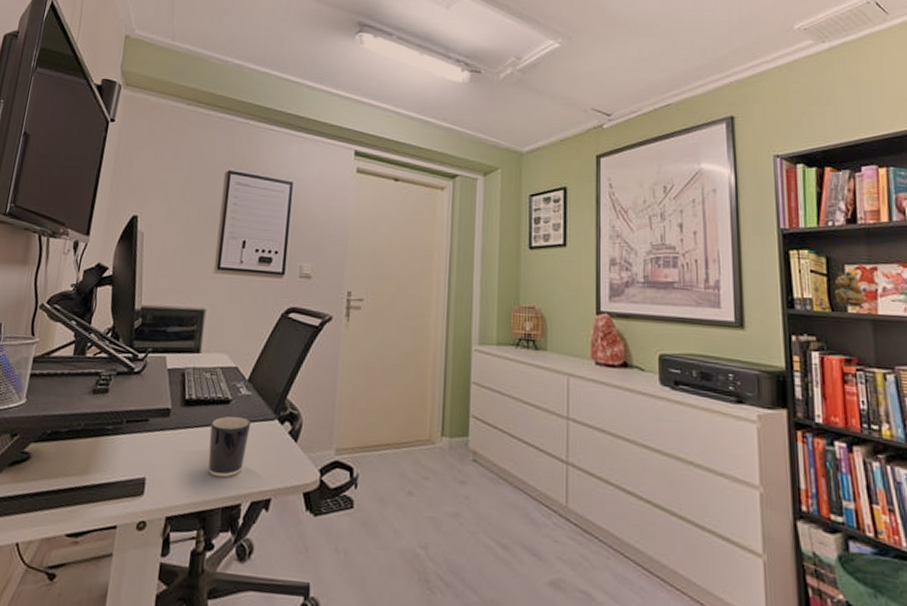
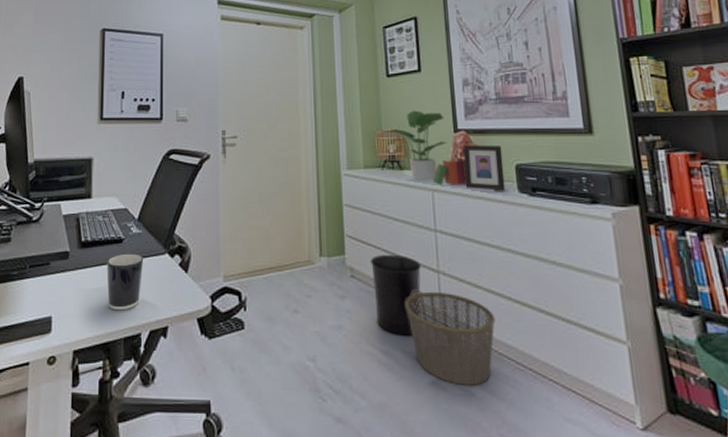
waste bin: none [494,439,549,530] -> present [370,254,421,336]
basket: none [528,480,624,590] -> present [404,289,496,386]
potted plant: none [529,287,588,365] -> present [391,110,448,181]
books: none [569,342,606,372] -> present [432,157,467,185]
picture frame: none [603,329,646,382] -> present [463,145,506,191]
decorative figurine: present [834,271,866,307] -> none [674,73,705,105]

